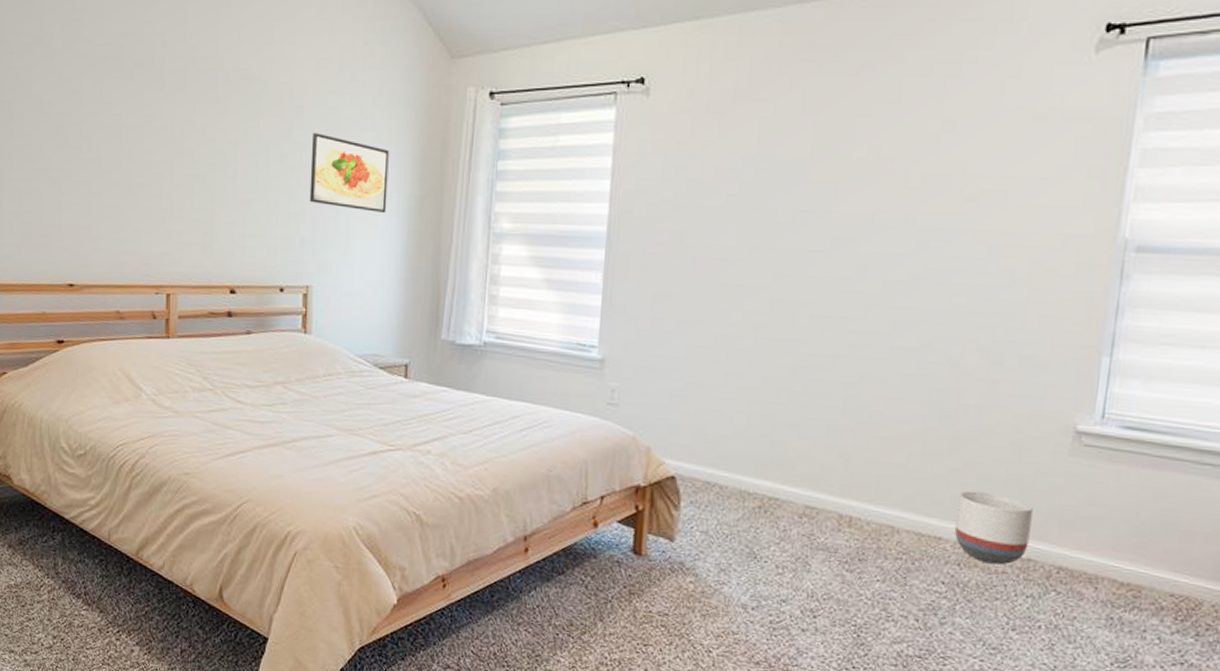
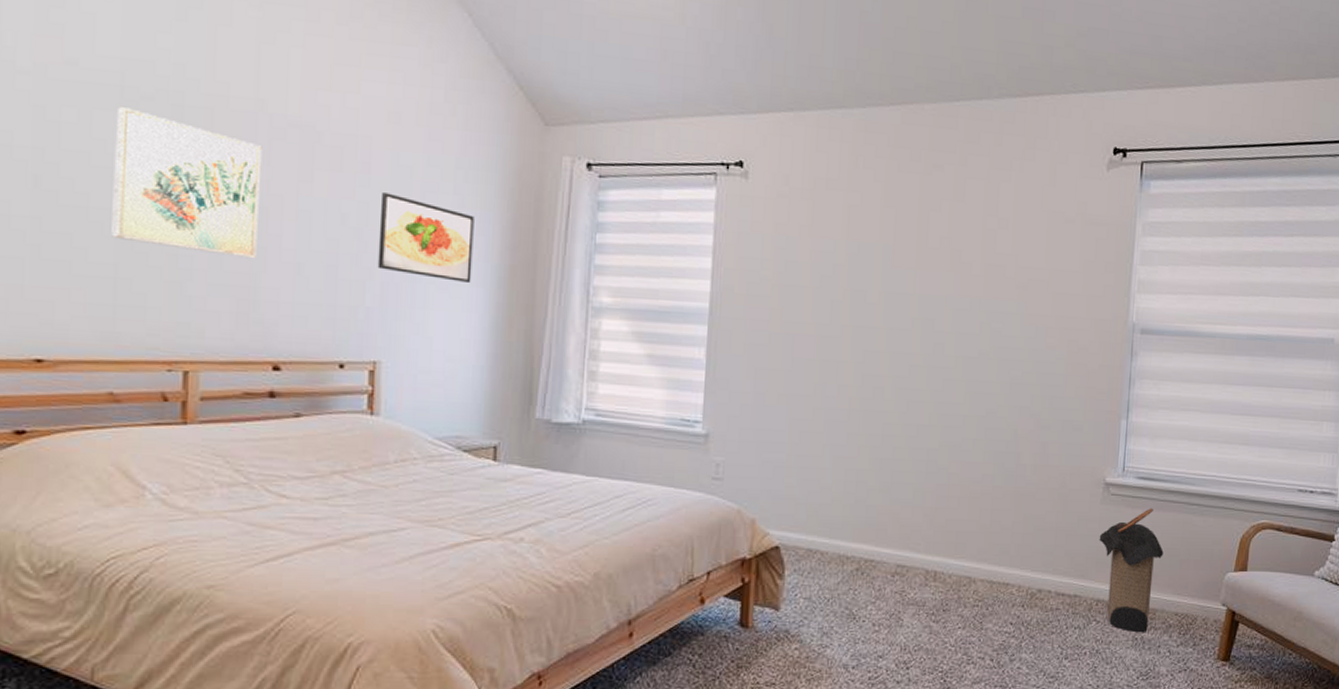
wall art: none [116,73,221,198] -> present [111,106,263,259]
planter: present [954,491,1033,565] -> none [1018,540,1077,603]
laundry hamper: none [1064,464,1157,612] -> present [1099,508,1164,632]

